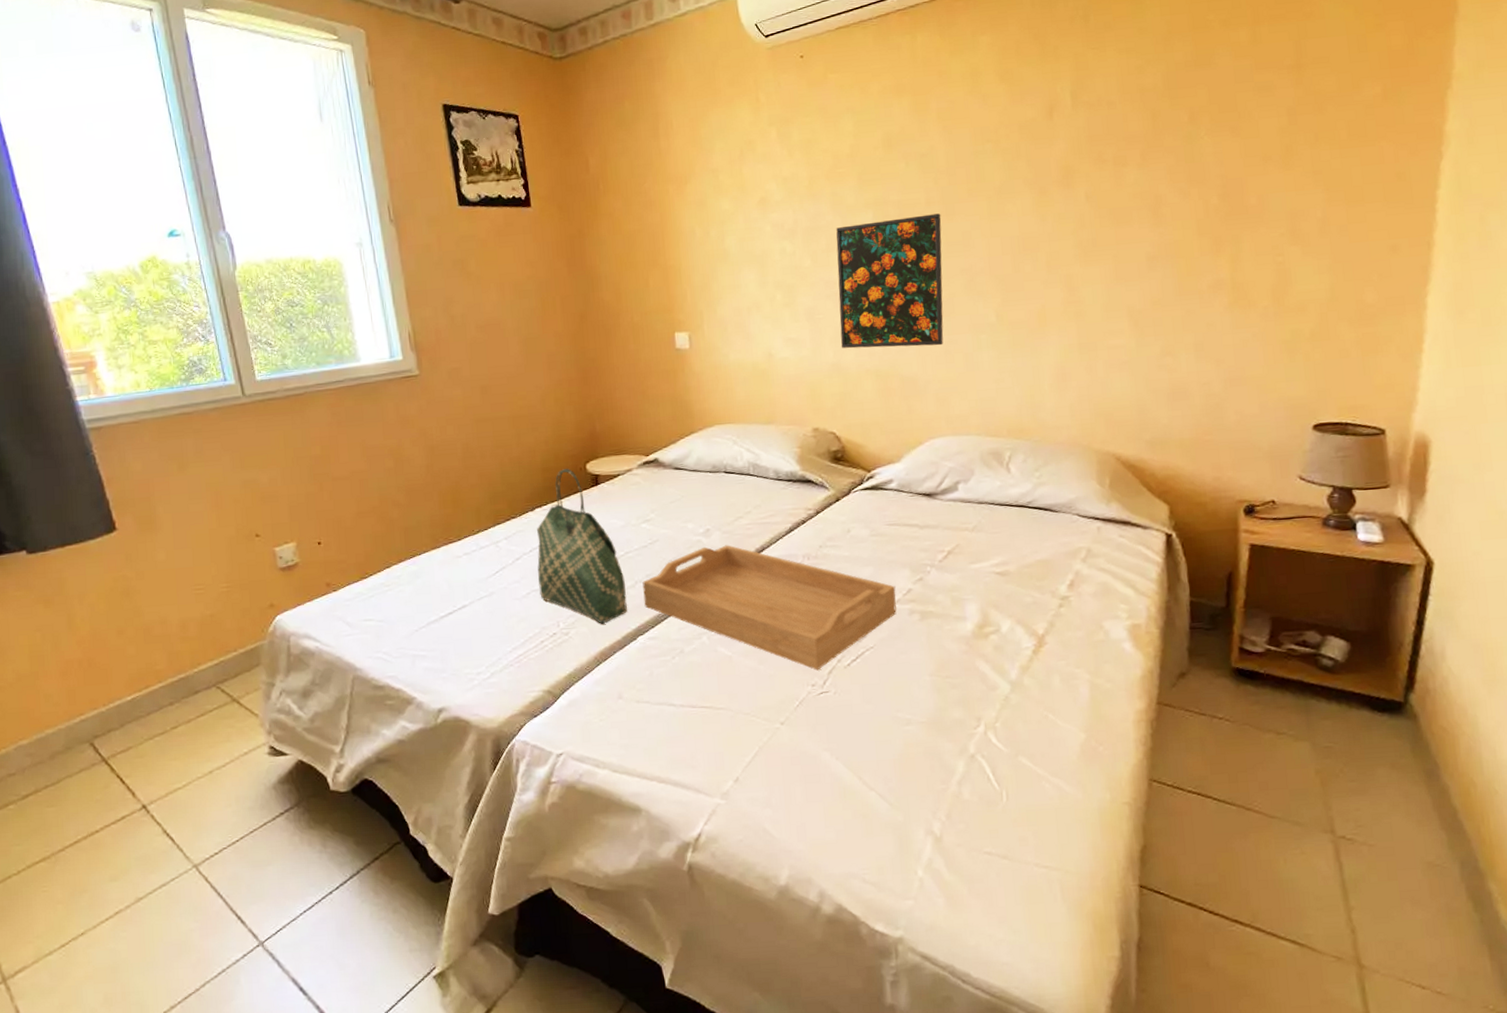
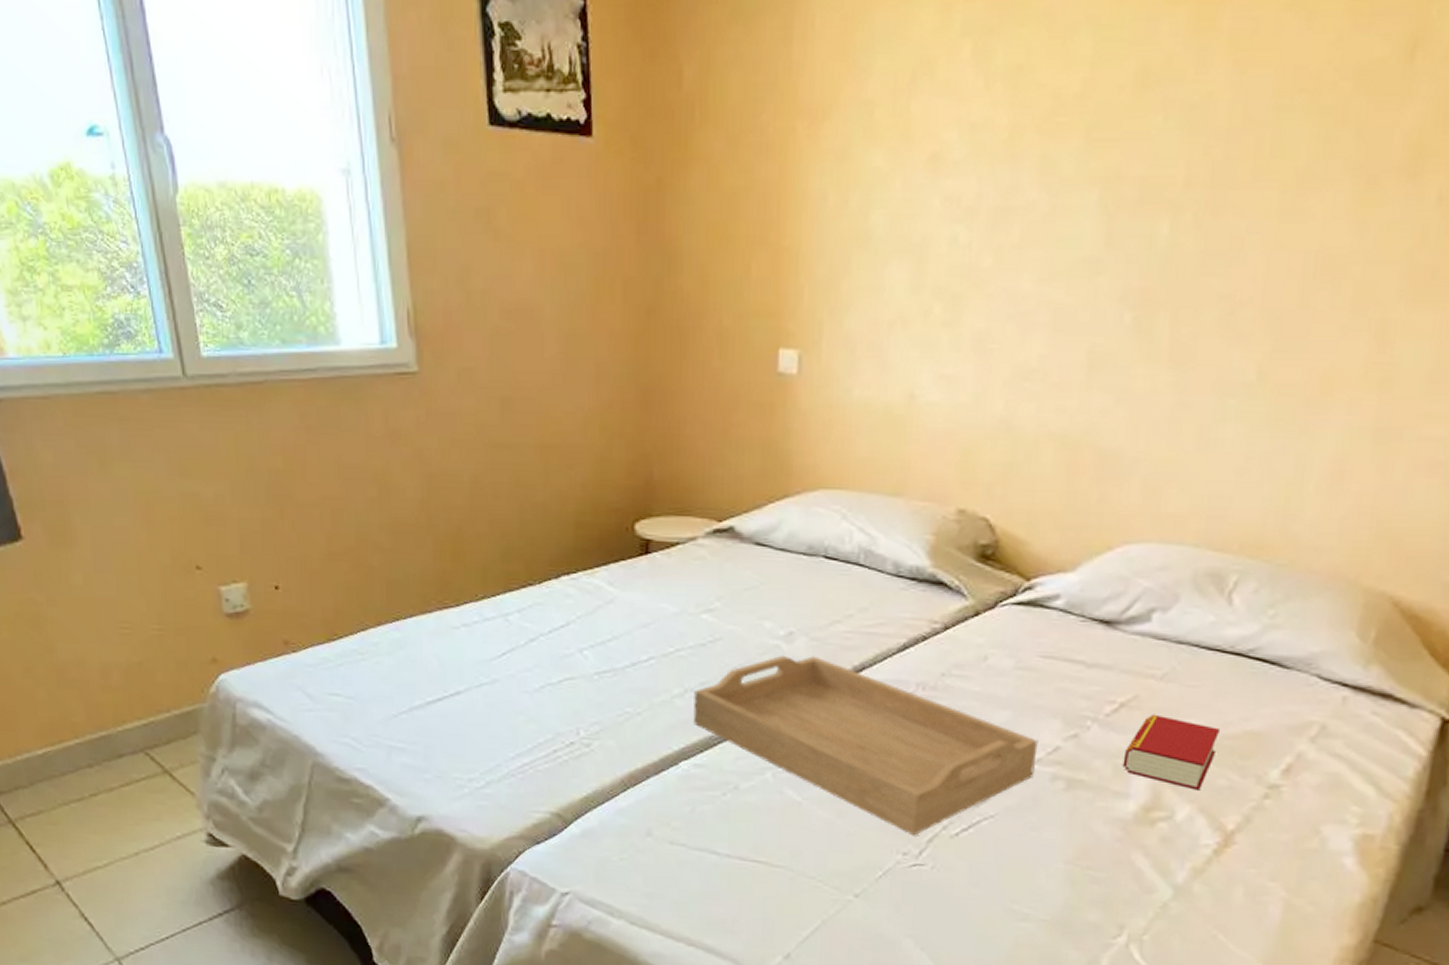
tote bag: present [537,469,627,624] -> none [557,526,671,739]
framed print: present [836,213,944,349] -> none [1017,203,1204,409]
book: none [957,556,1020,608] -> present [1122,714,1221,791]

